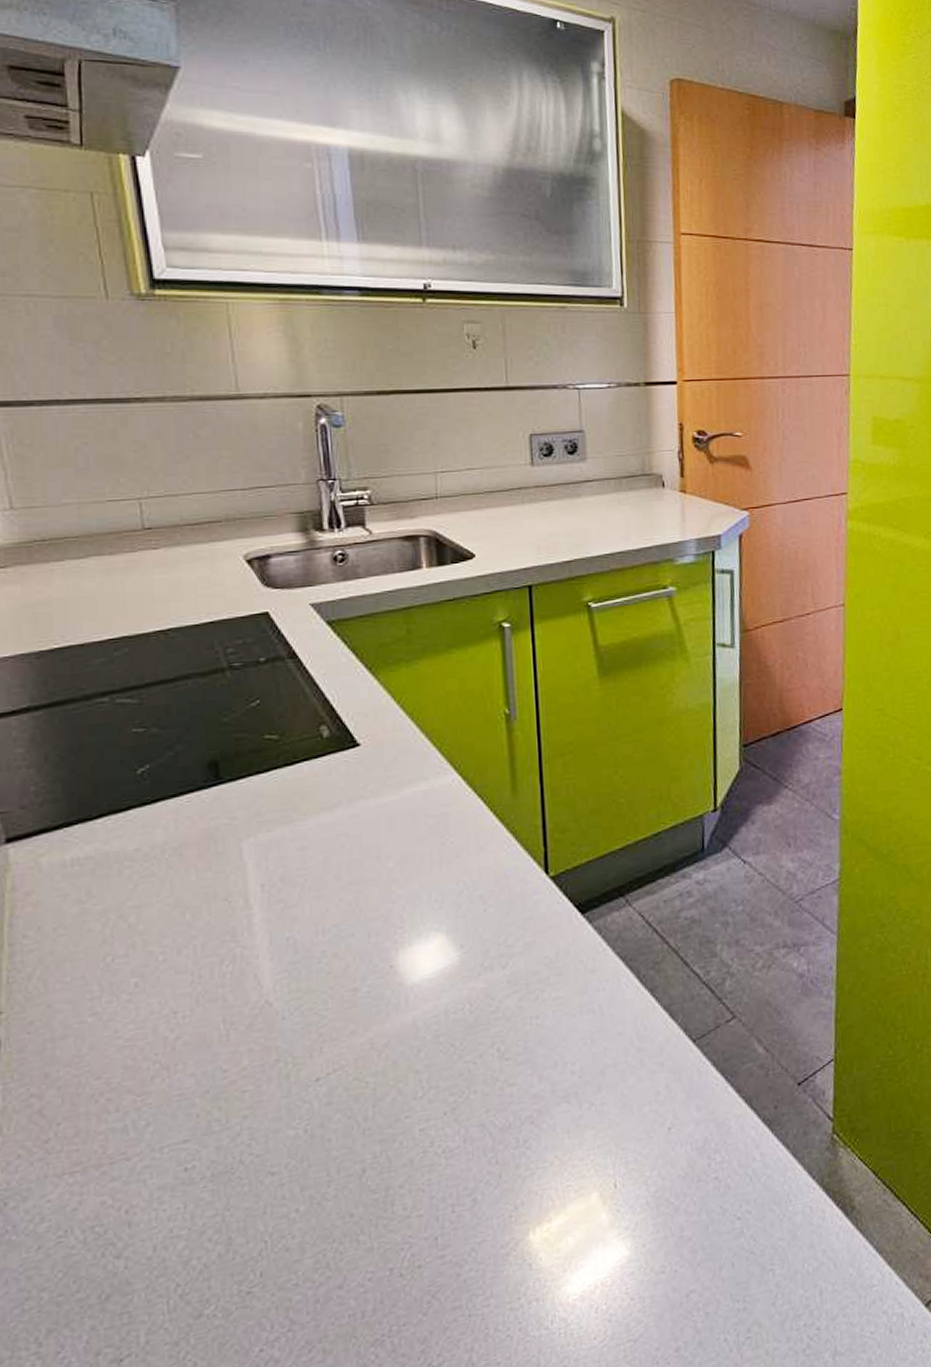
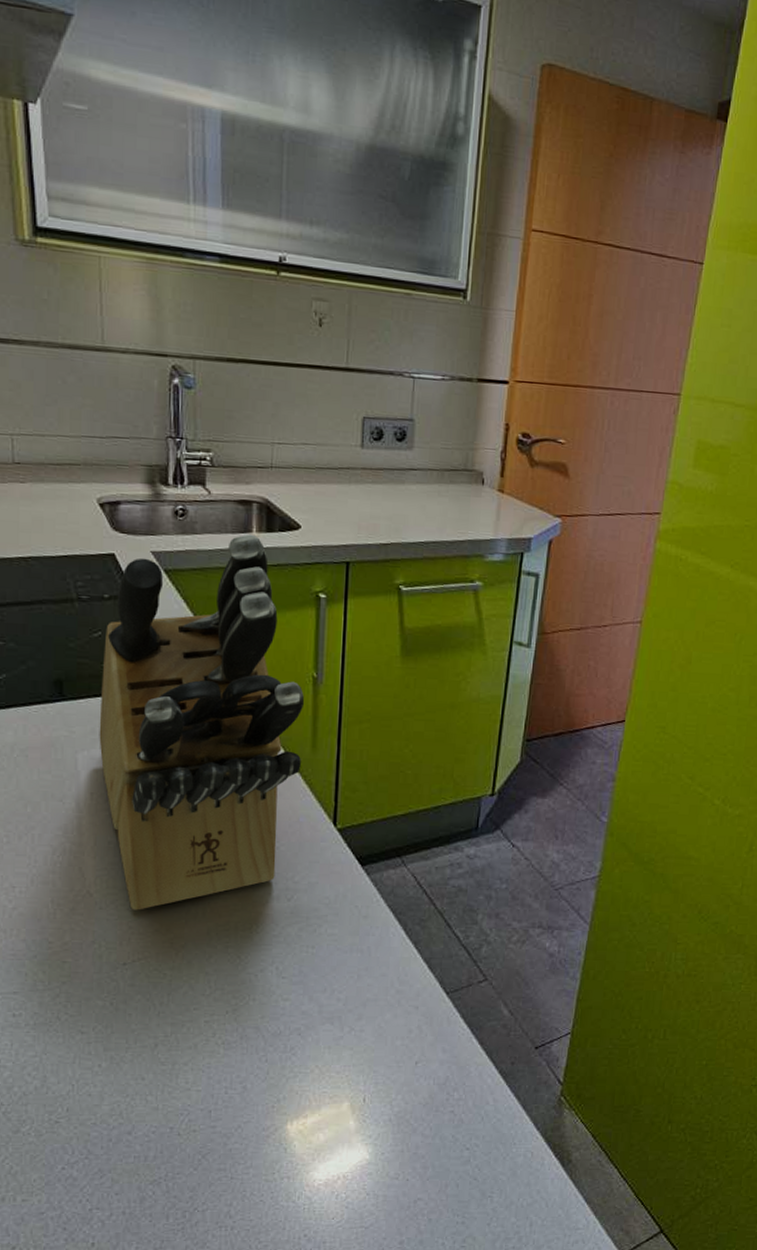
knife block: none [264,570,502,1013] -> present [99,534,305,910]

